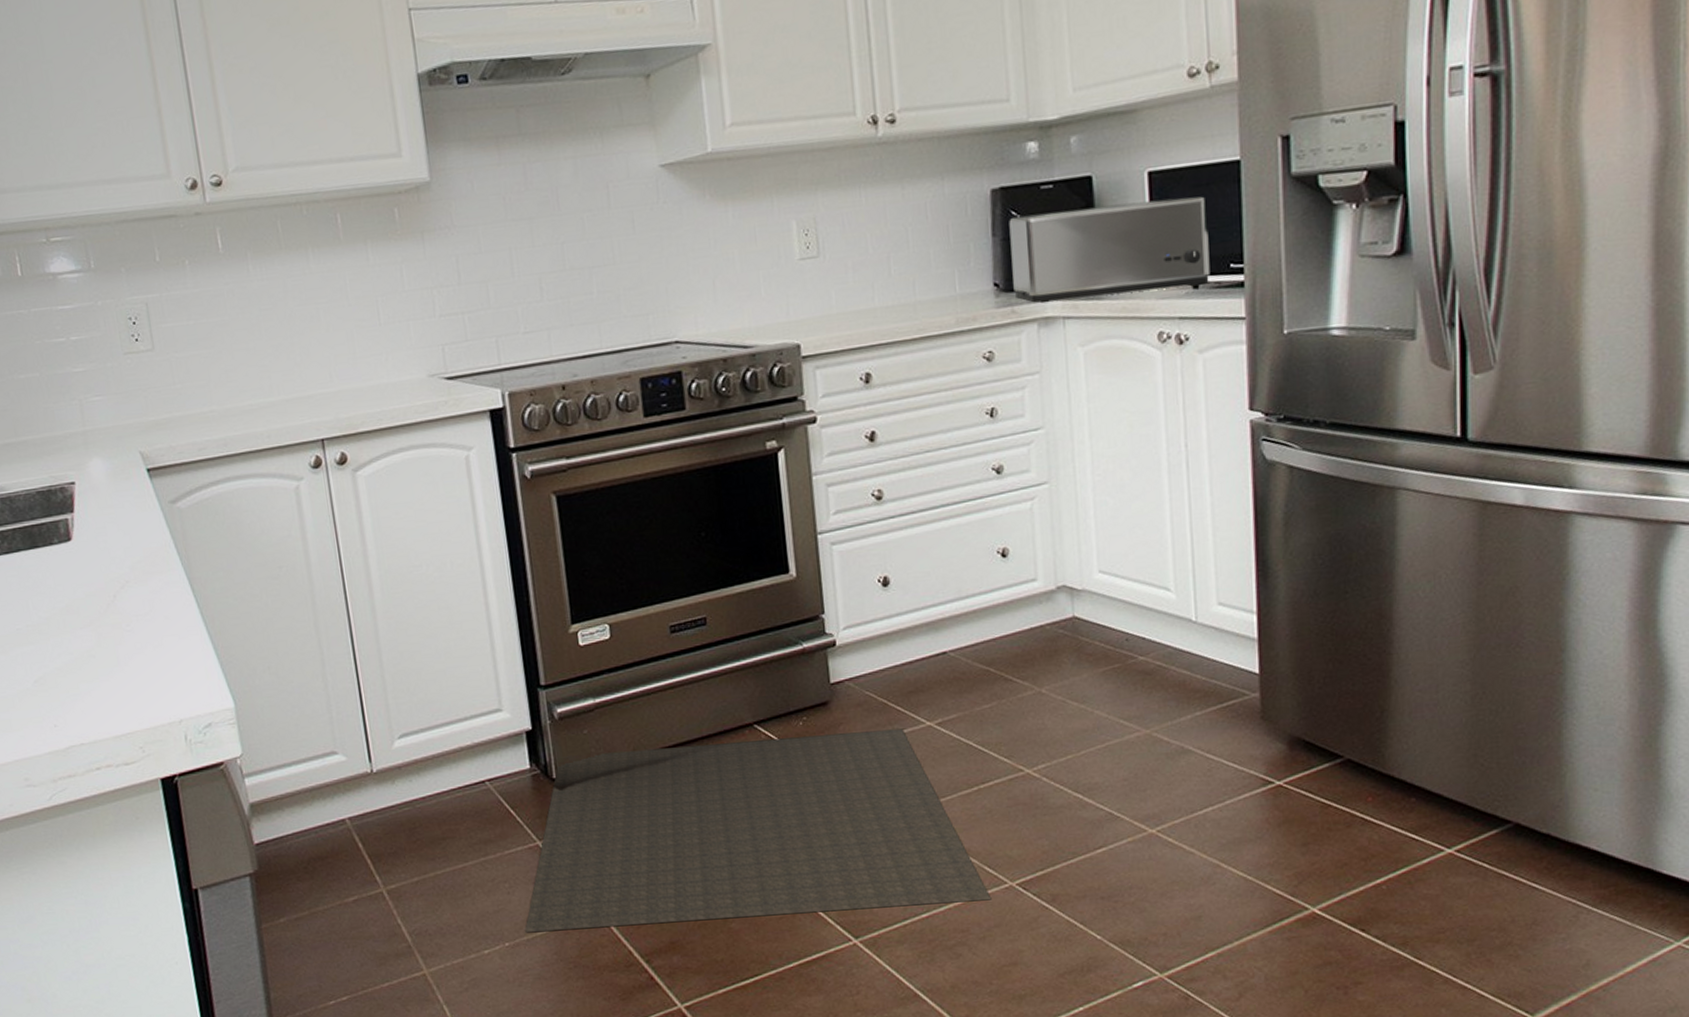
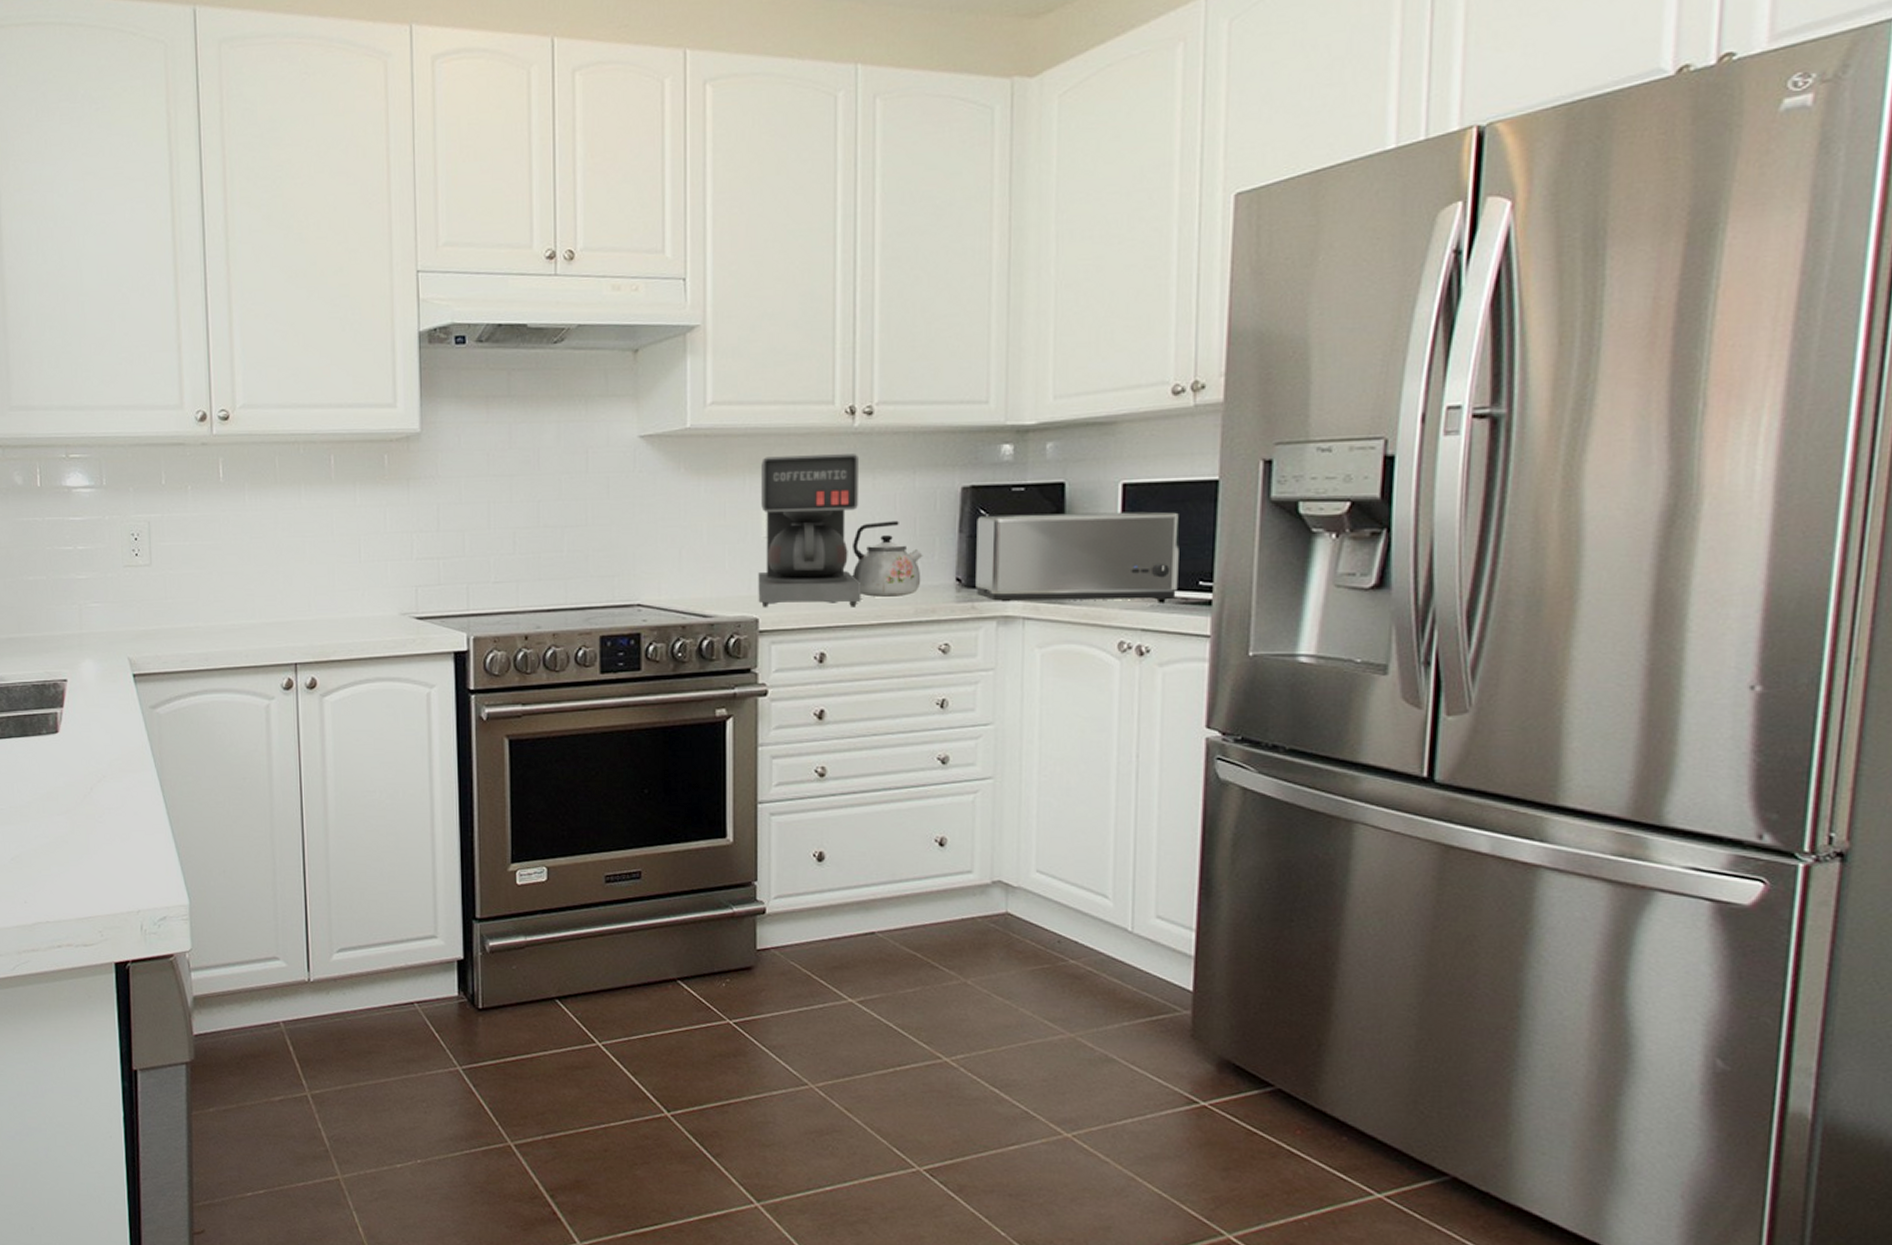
doormat: present [525,728,992,932] -> none [437,990,898,1182]
coffee maker: none [788,165,902,333] -> present [758,454,862,608]
kettle: none [888,229,960,311] -> present [853,520,923,597]

